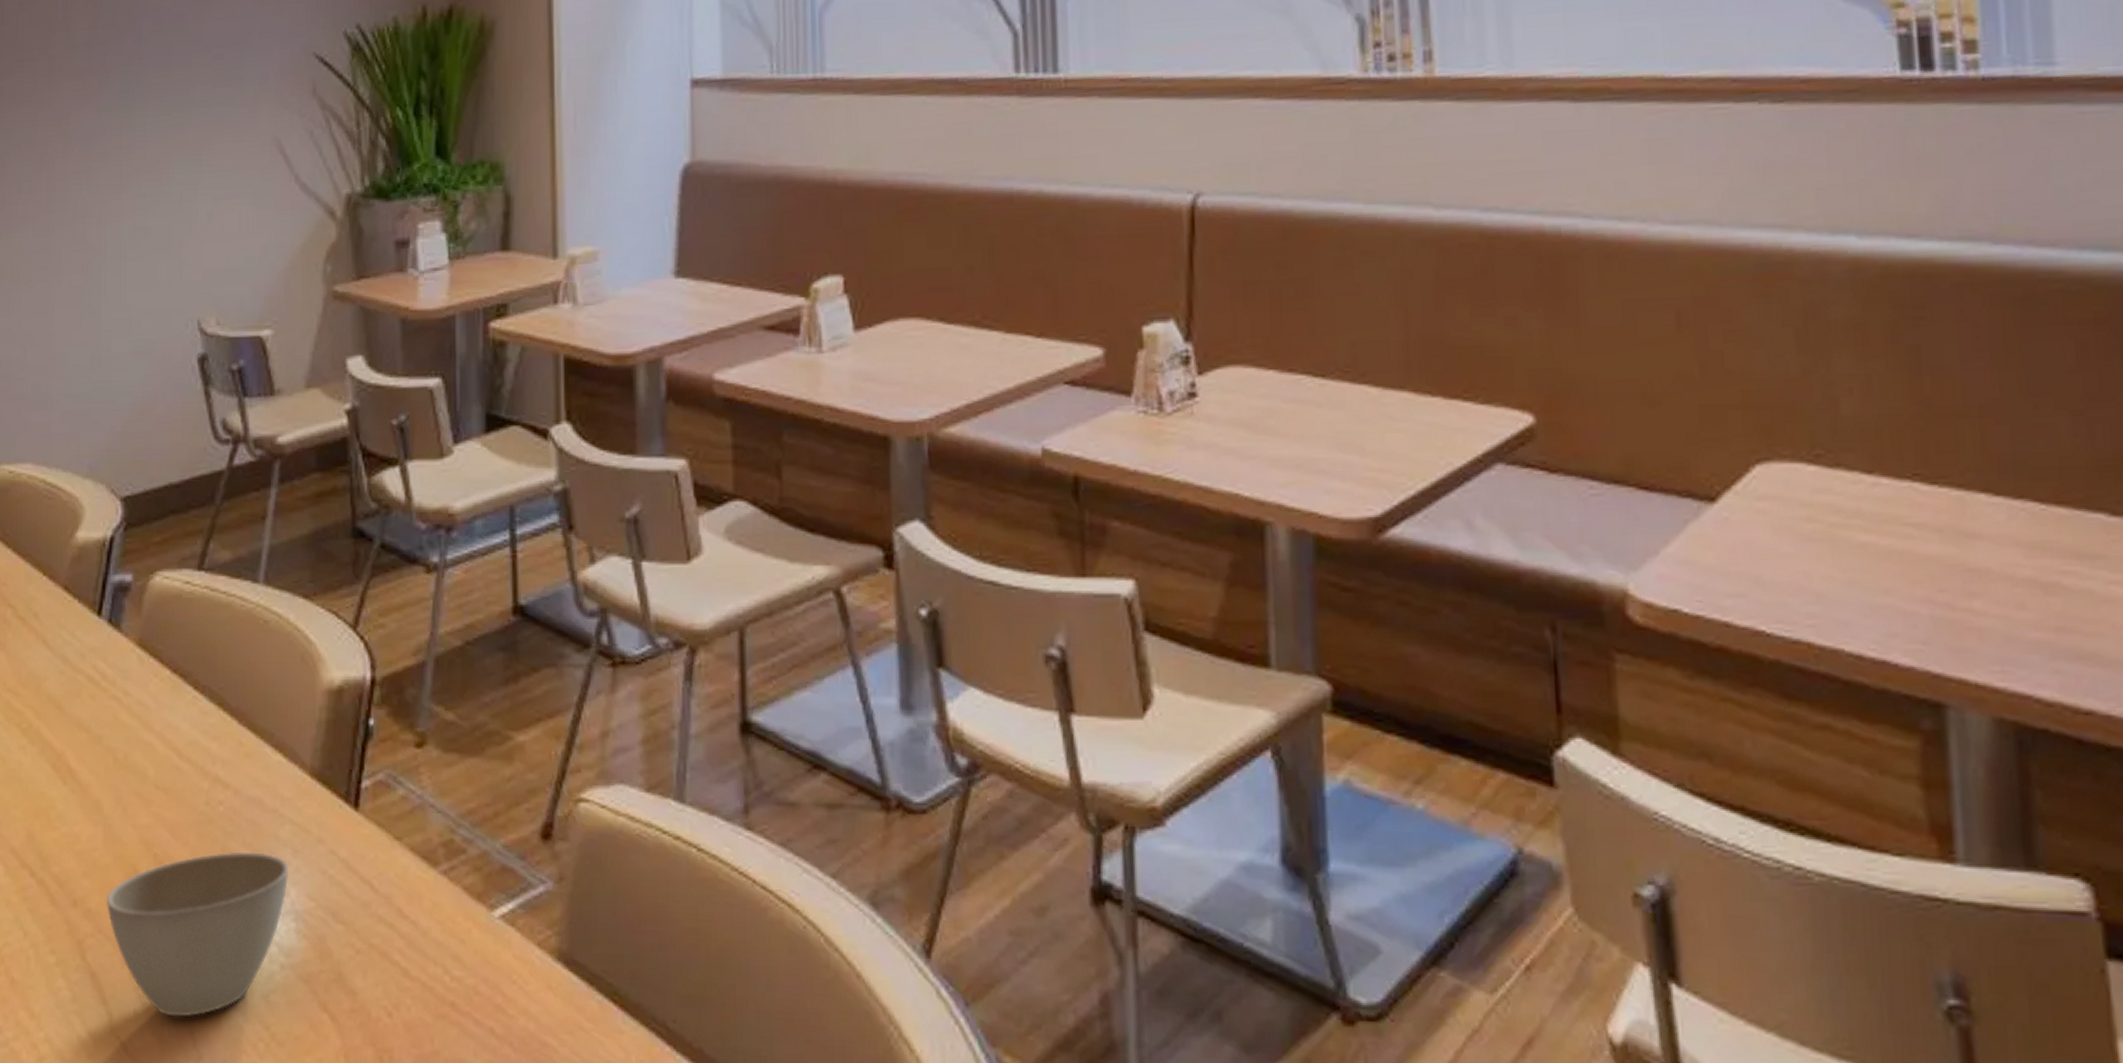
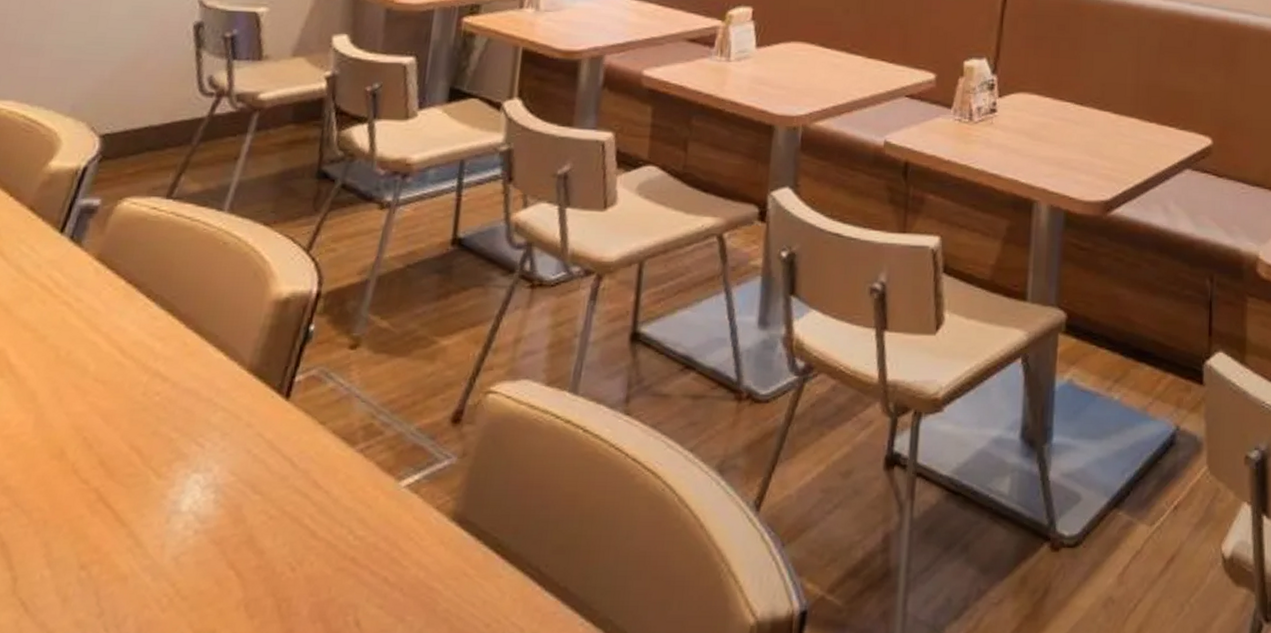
cup: present [107,851,288,1017] -> none [27,434,215,579]

